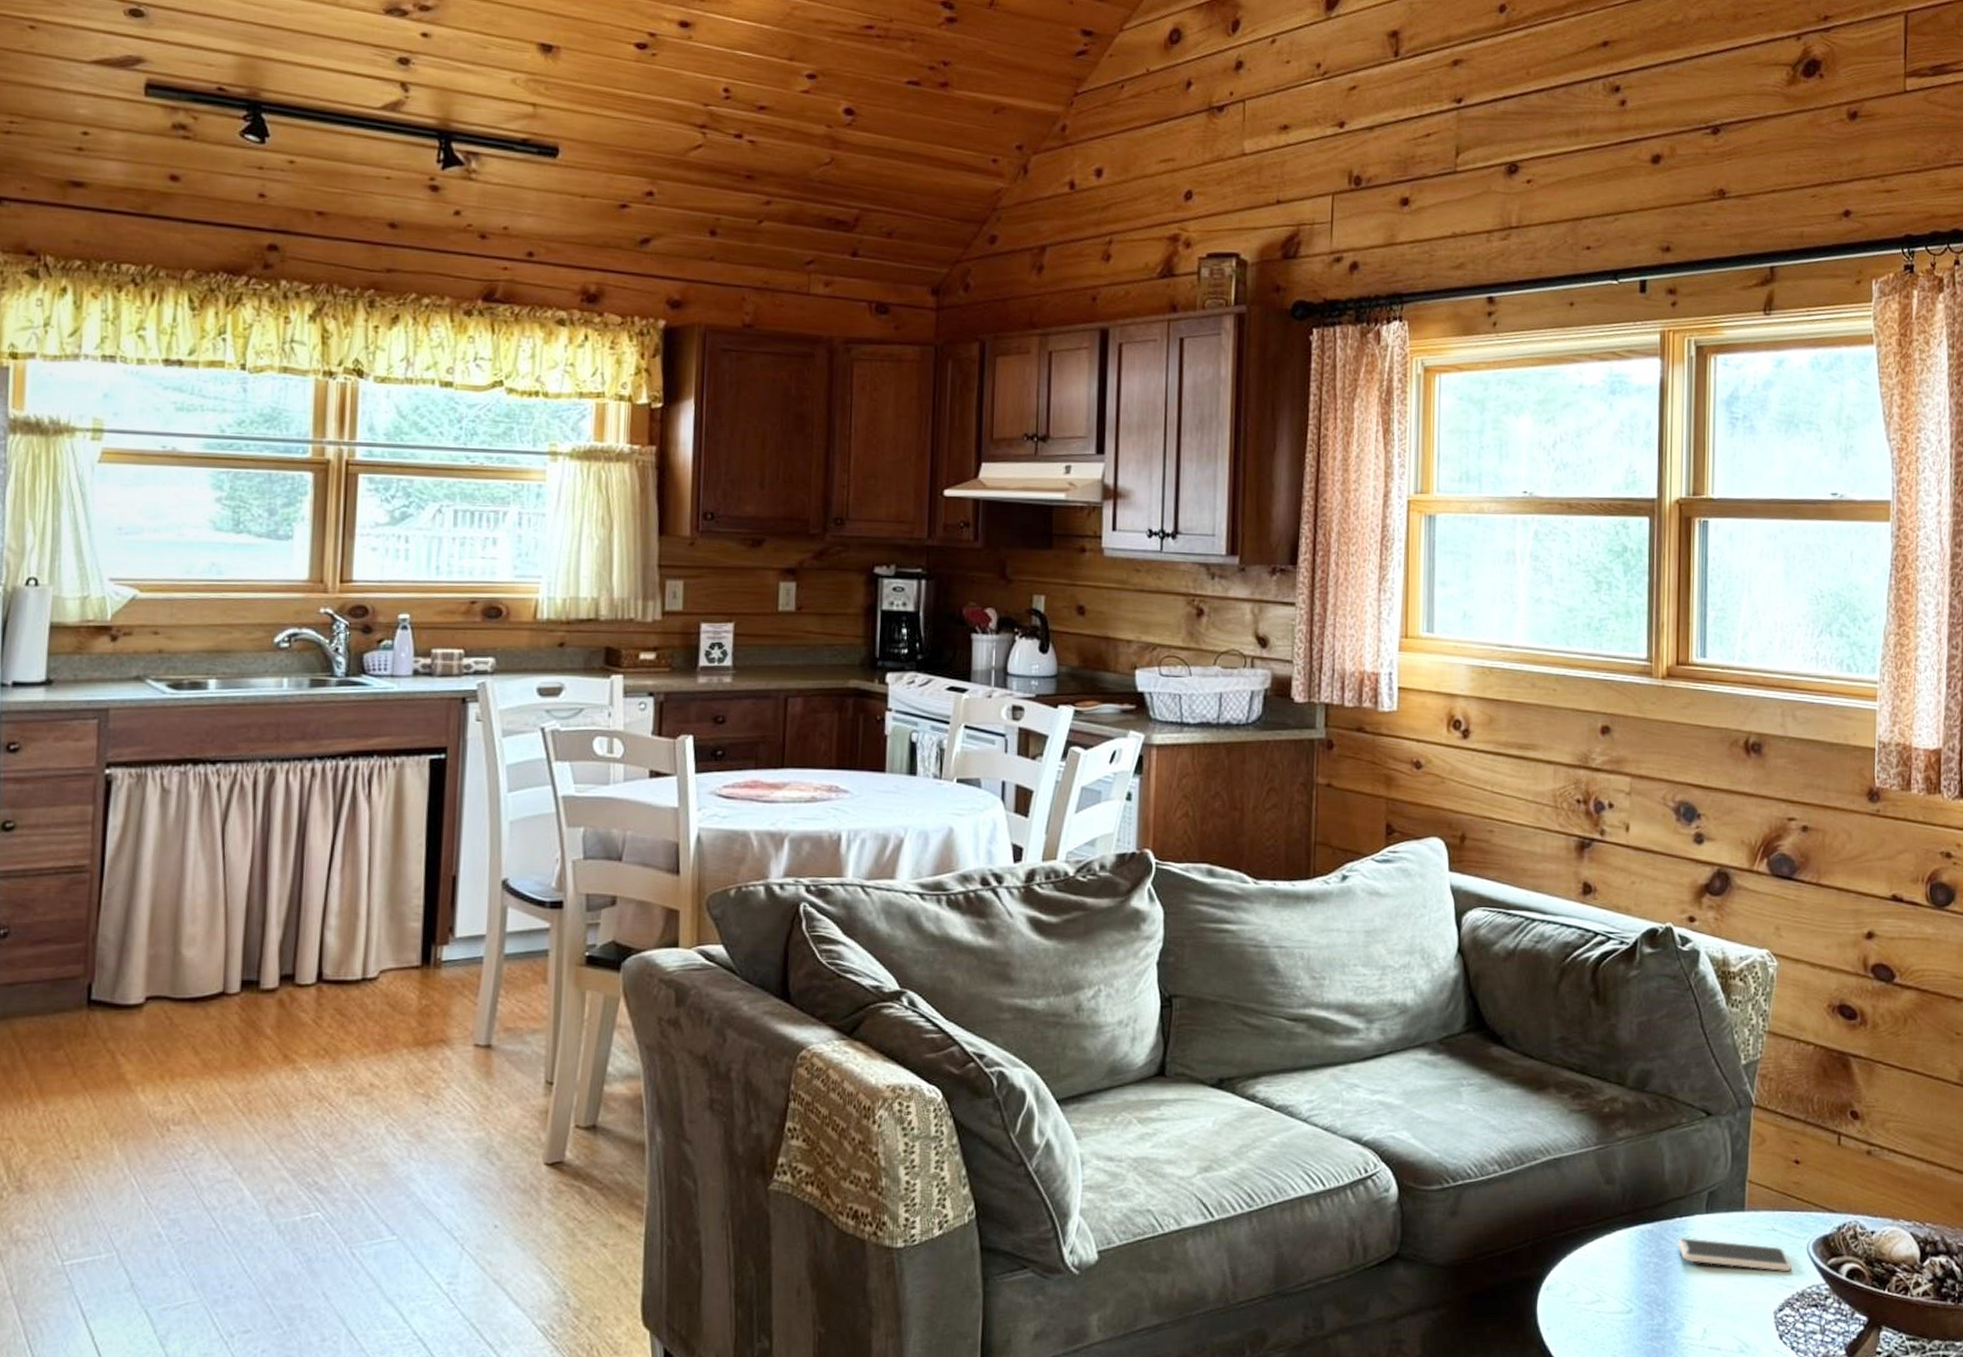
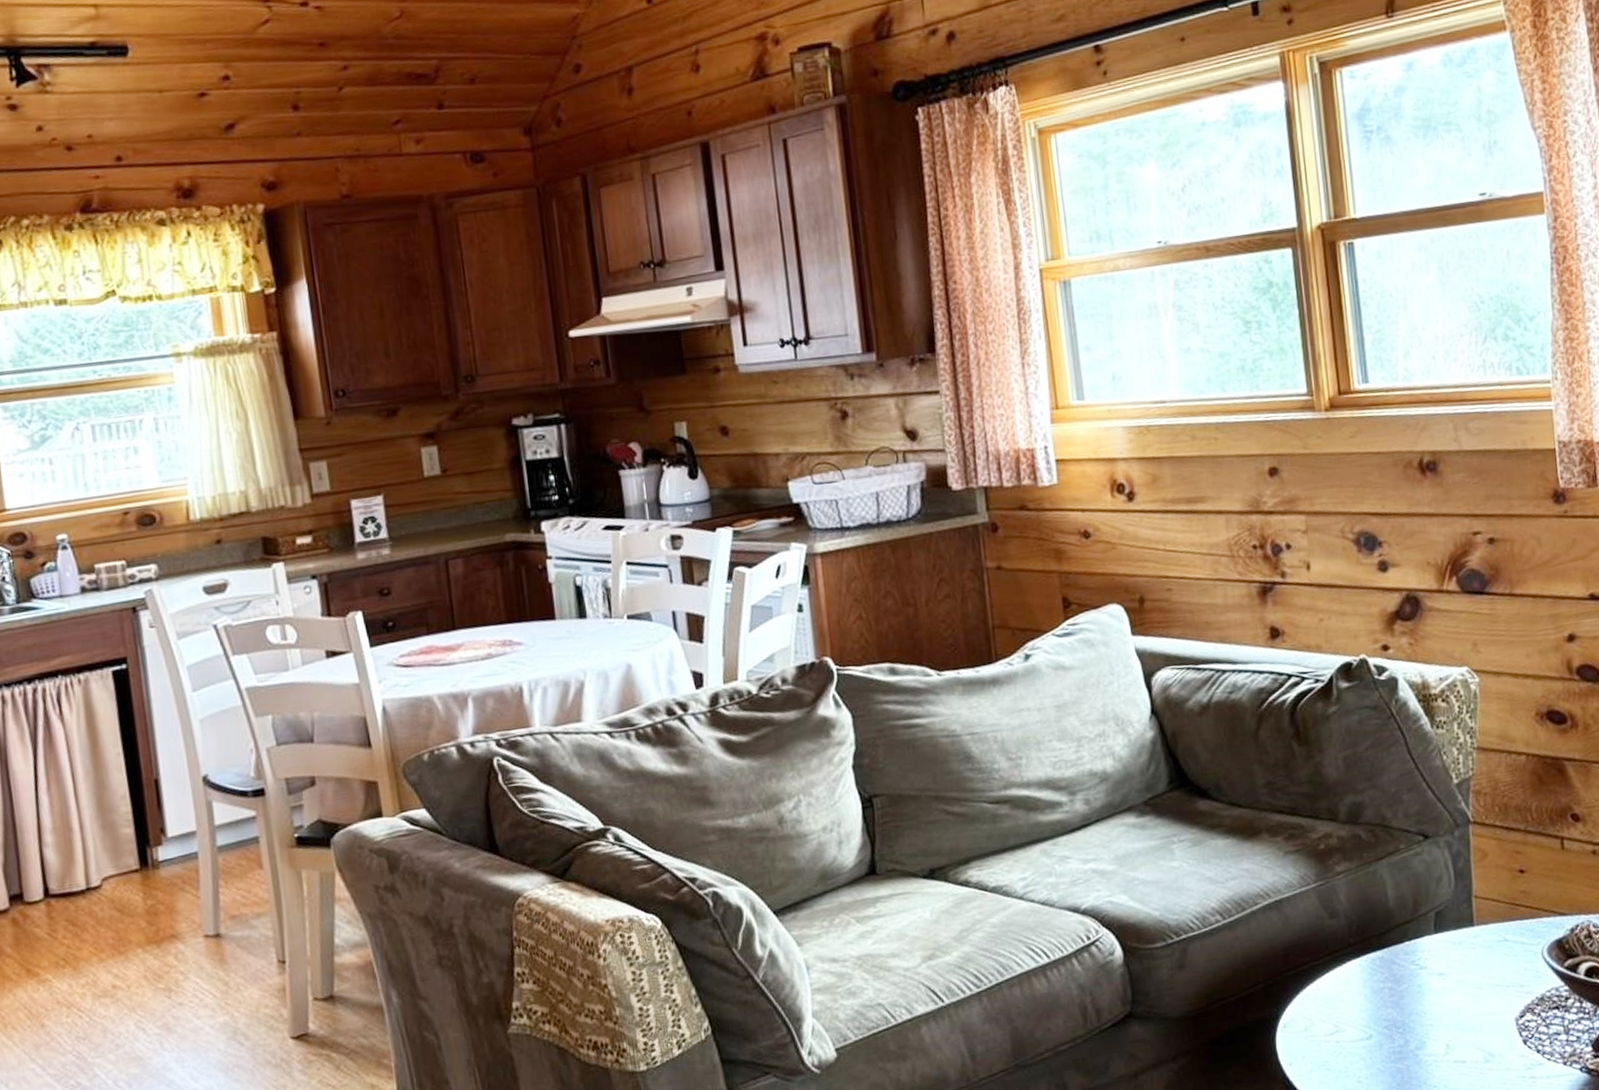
smartphone: present [1677,1237,1791,1271] -> none [1409,955,1528,983]

